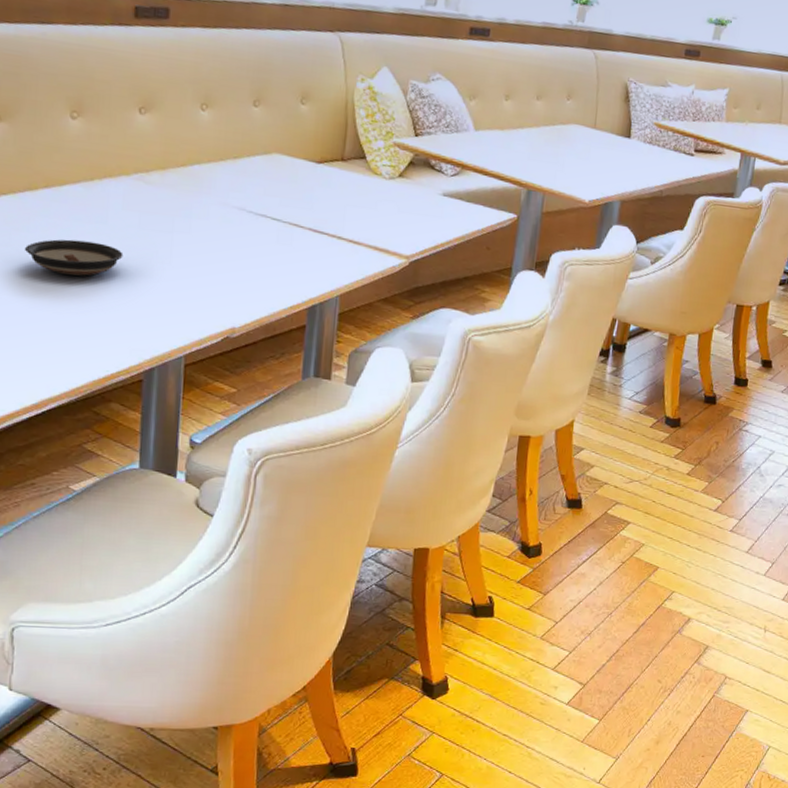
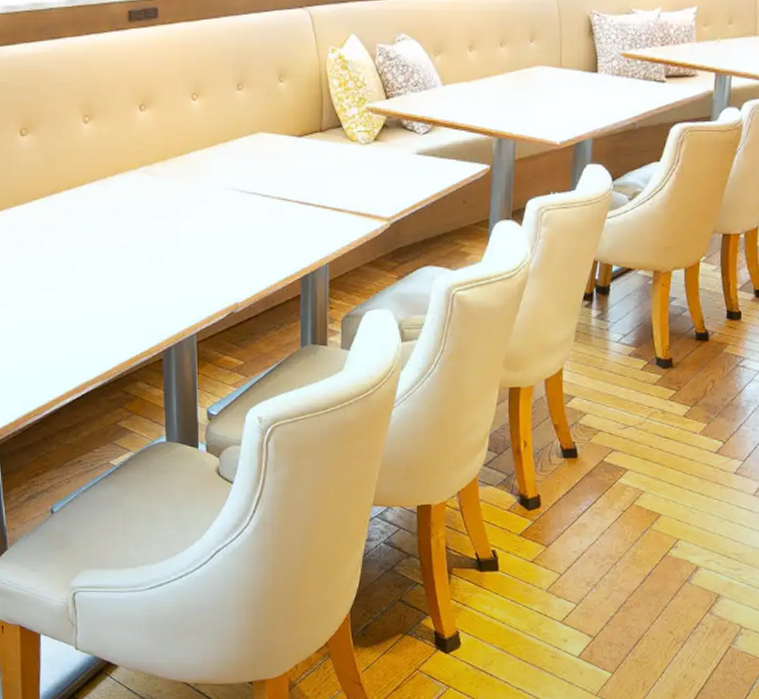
saucer: present [25,239,124,276] -> none [56,234,137,267]

